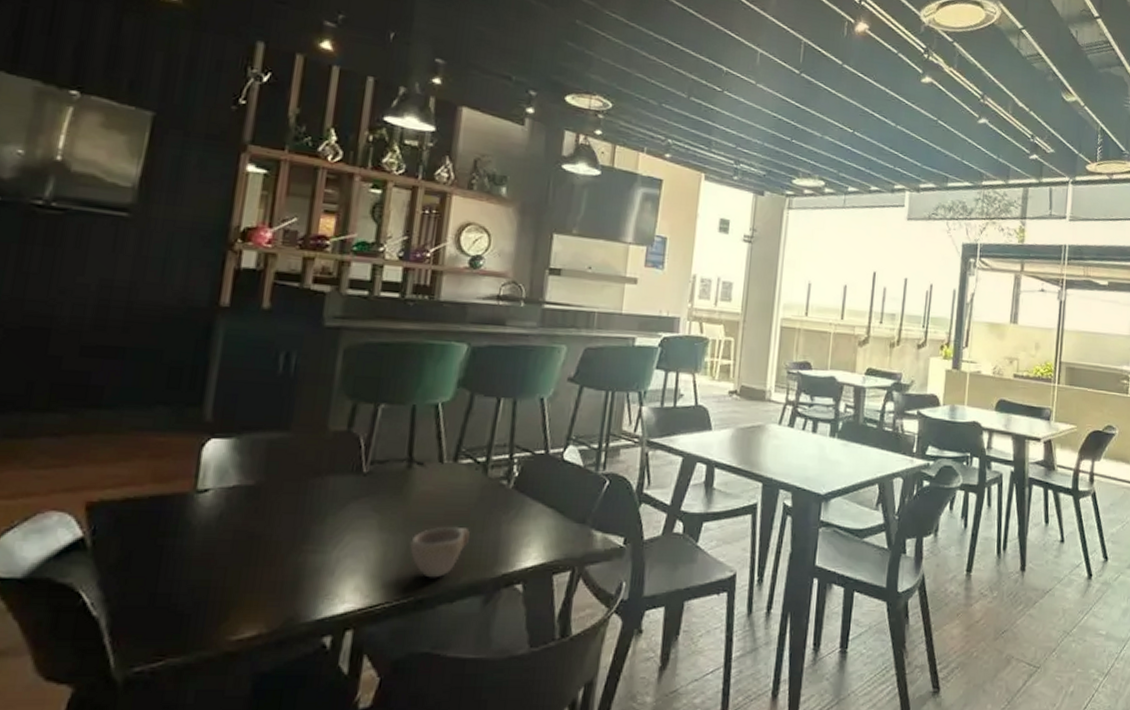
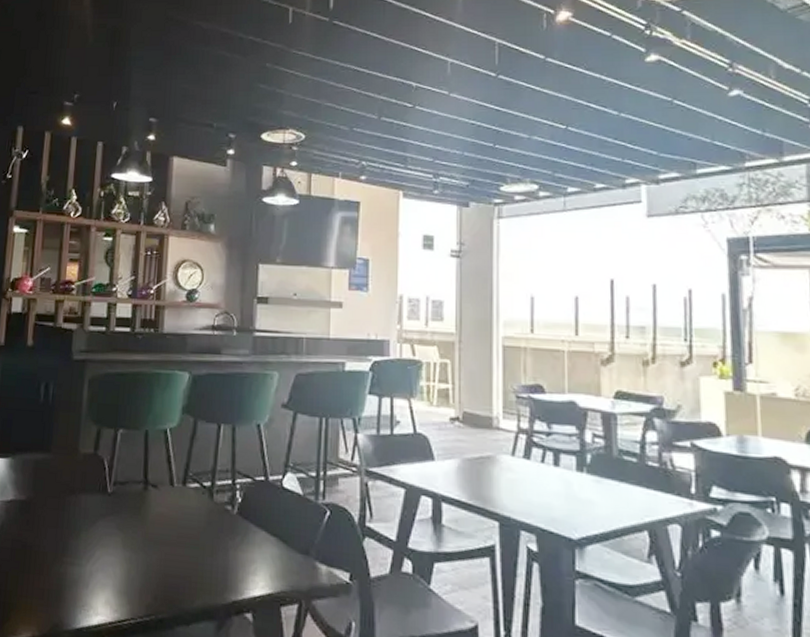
cup: present [410,526,470,578] -> none [149,548,200,599]

